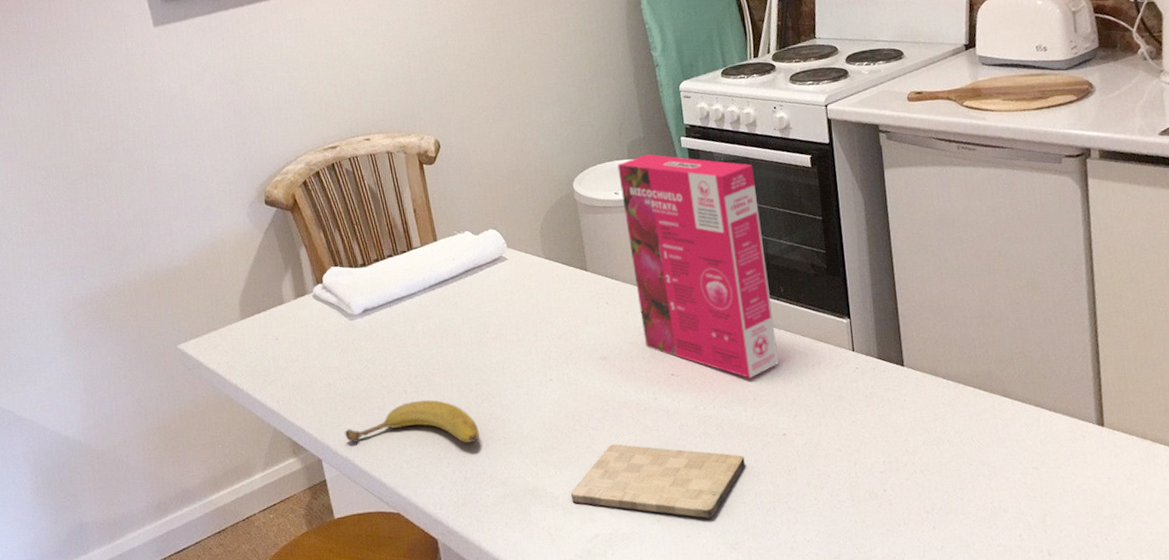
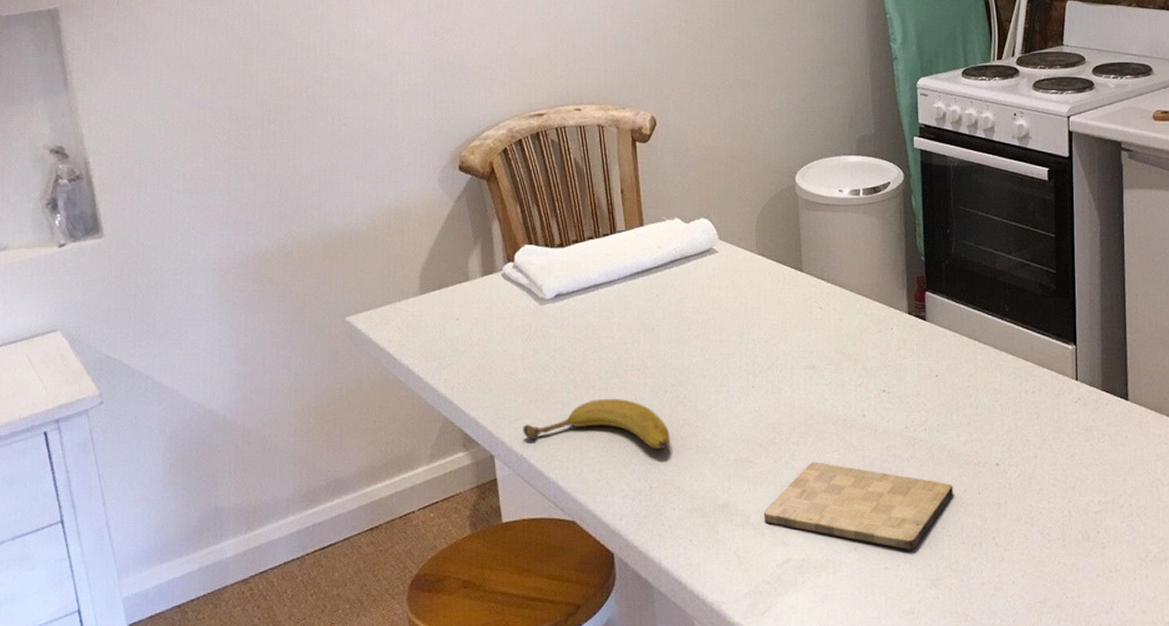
cereal box: present [617,154,779,378] -> none [844,152,997,401]

